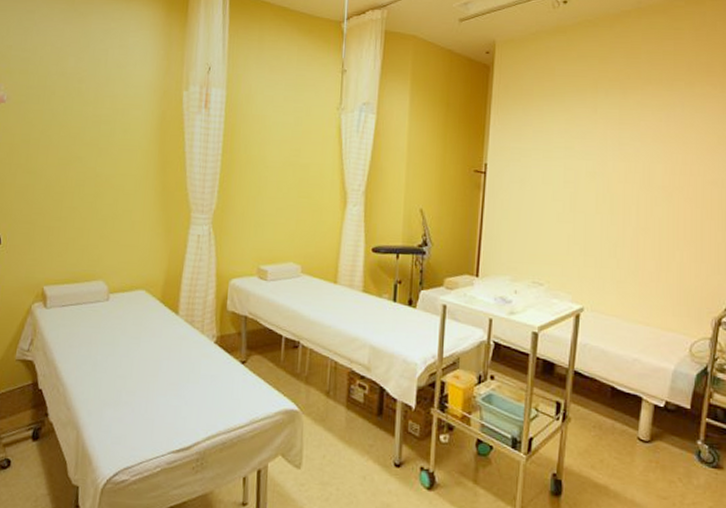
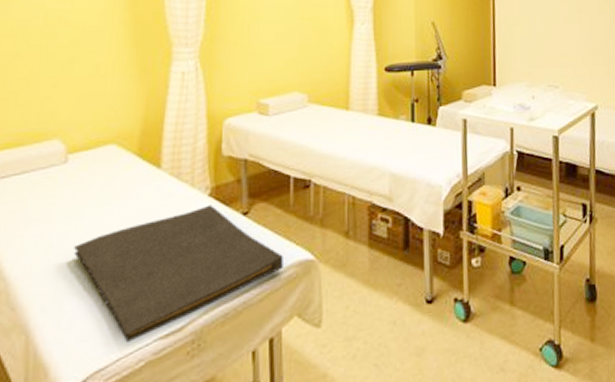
hand towel: none [112,350,273,451] -> present [74,204,283,342]

